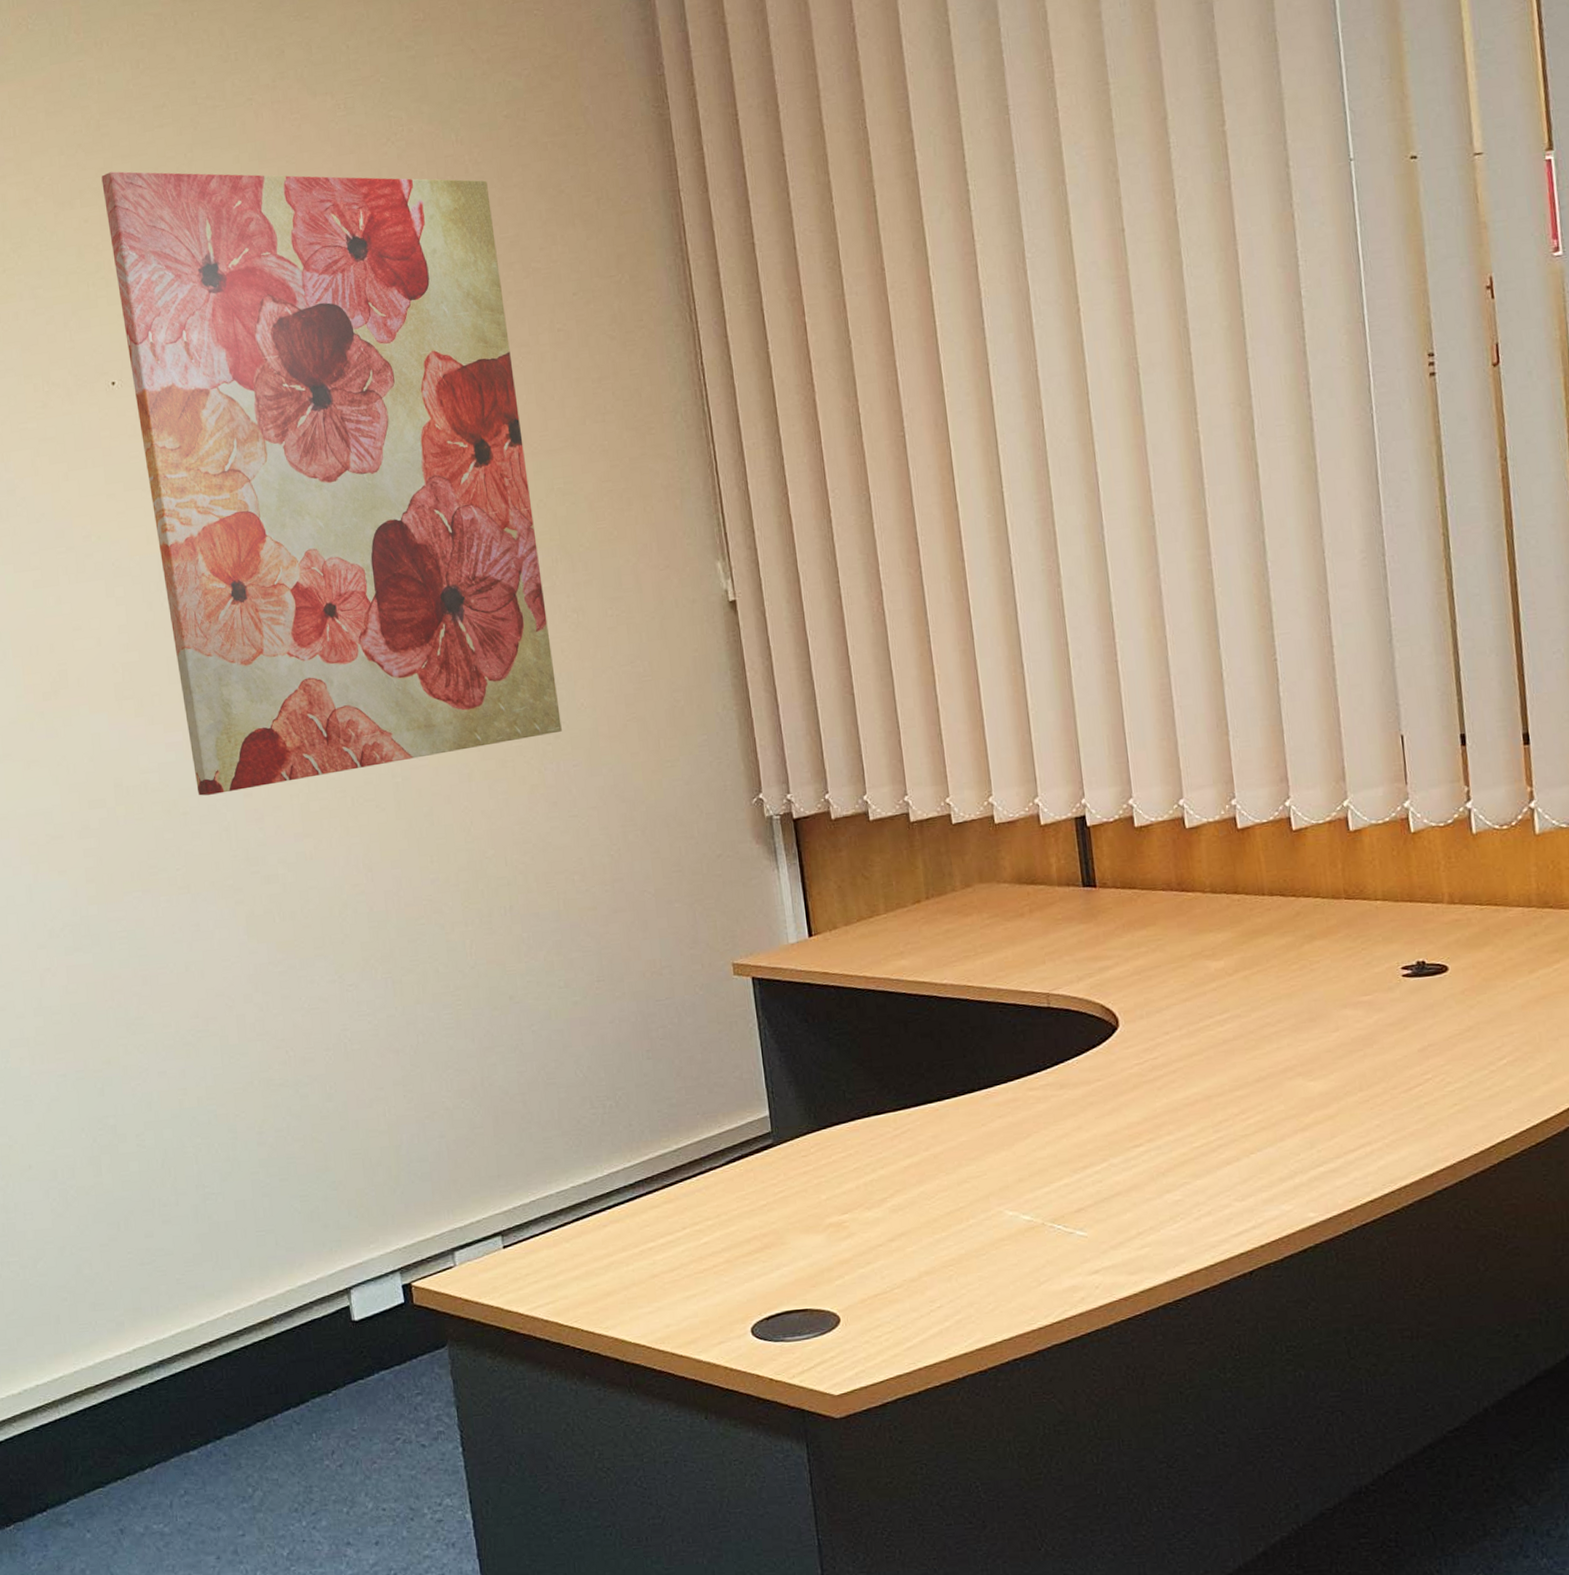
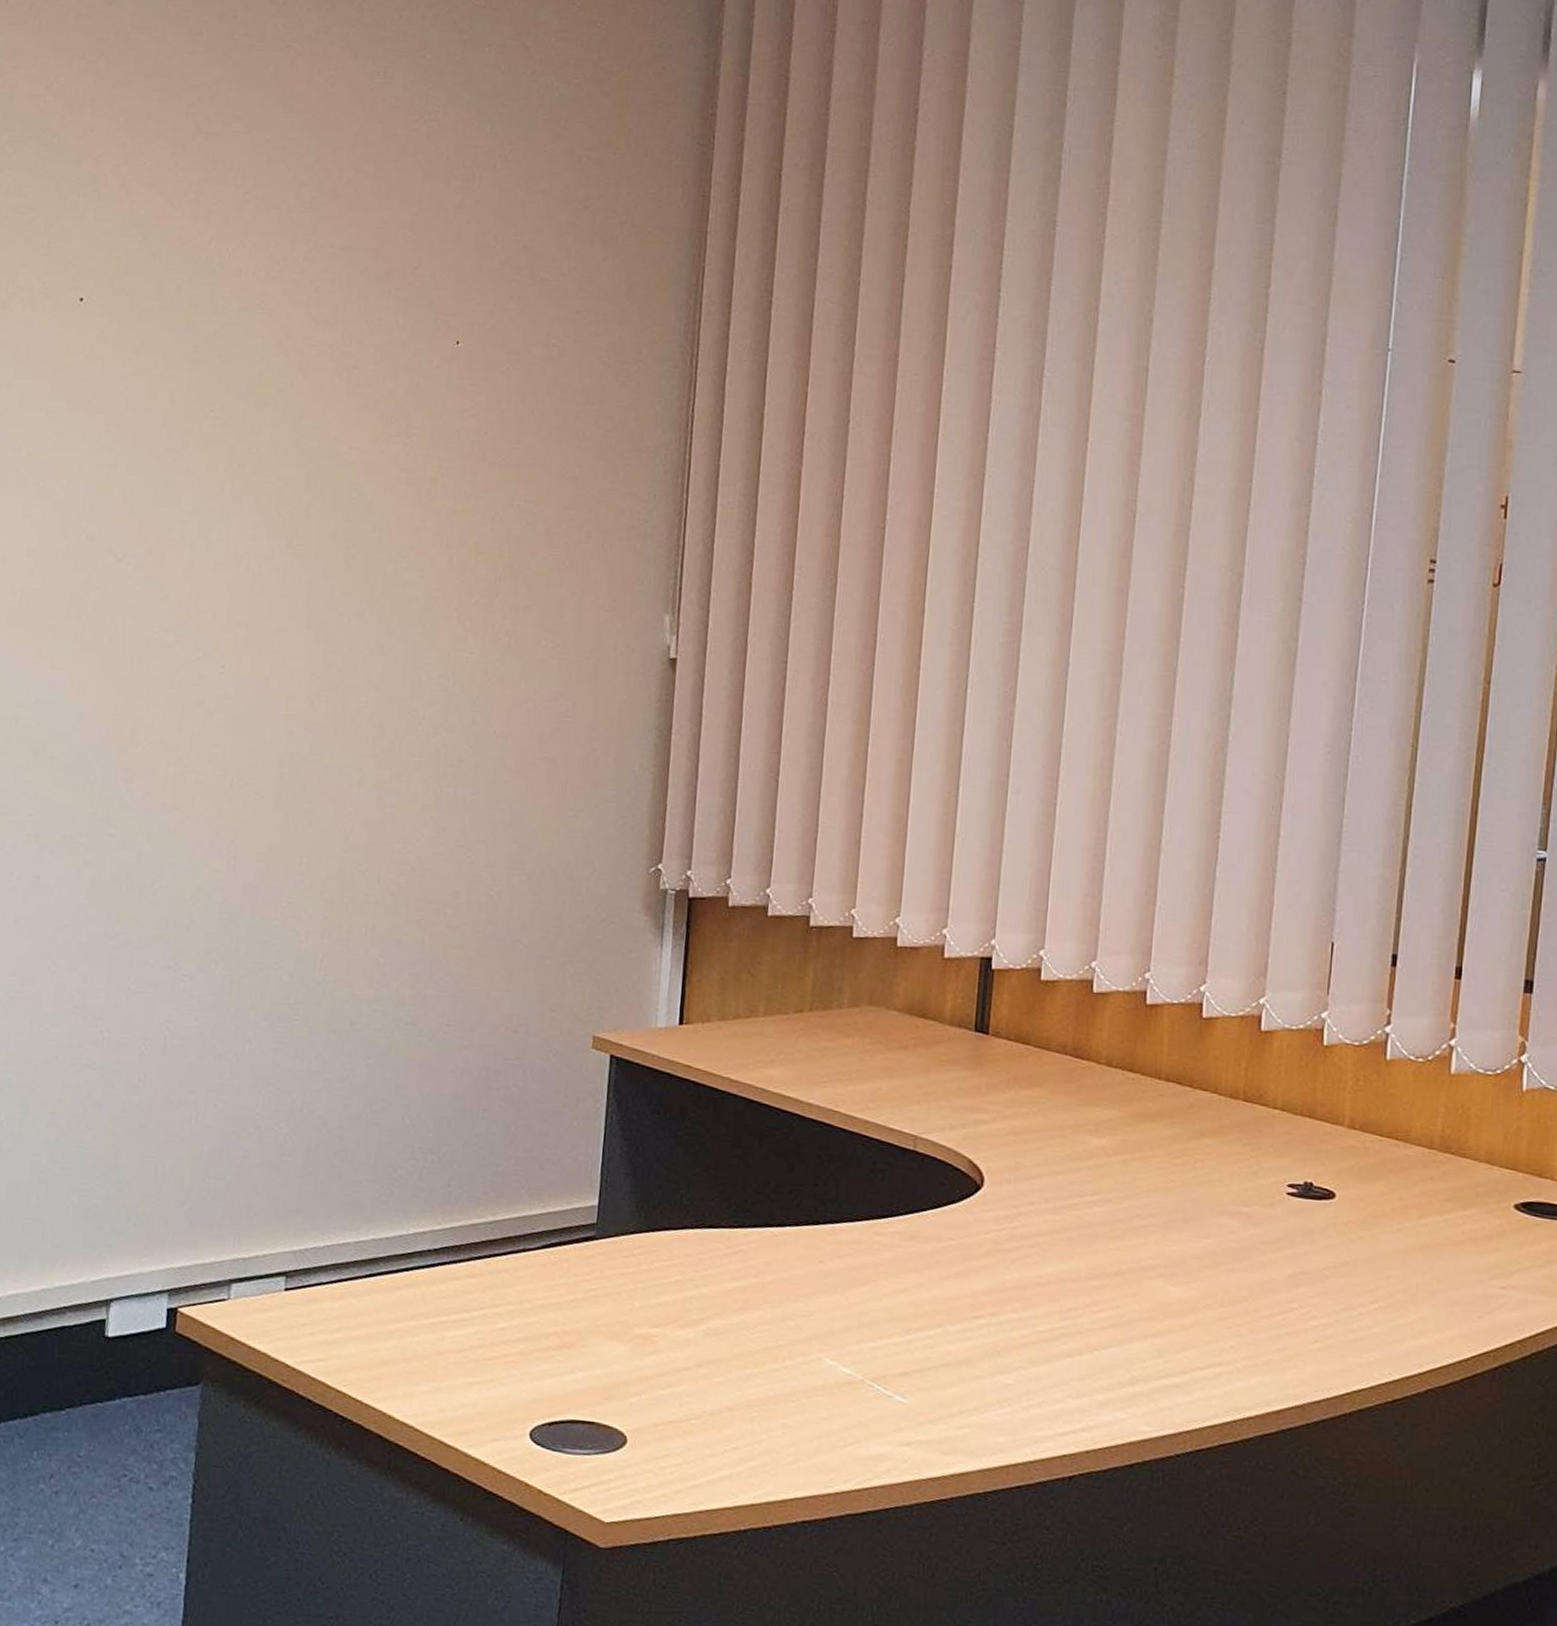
wall art: present [101,171,562,796] -> none [71,87,513,756]

